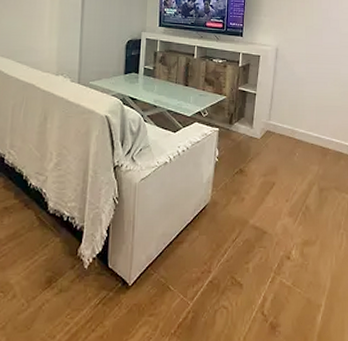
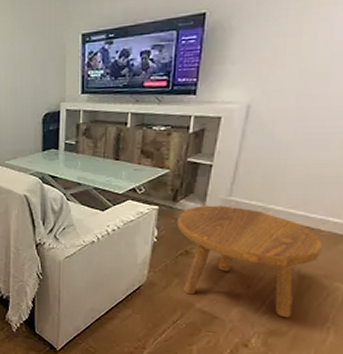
footstool: none [234,128,332,228] -> present [178,205,323,318]

